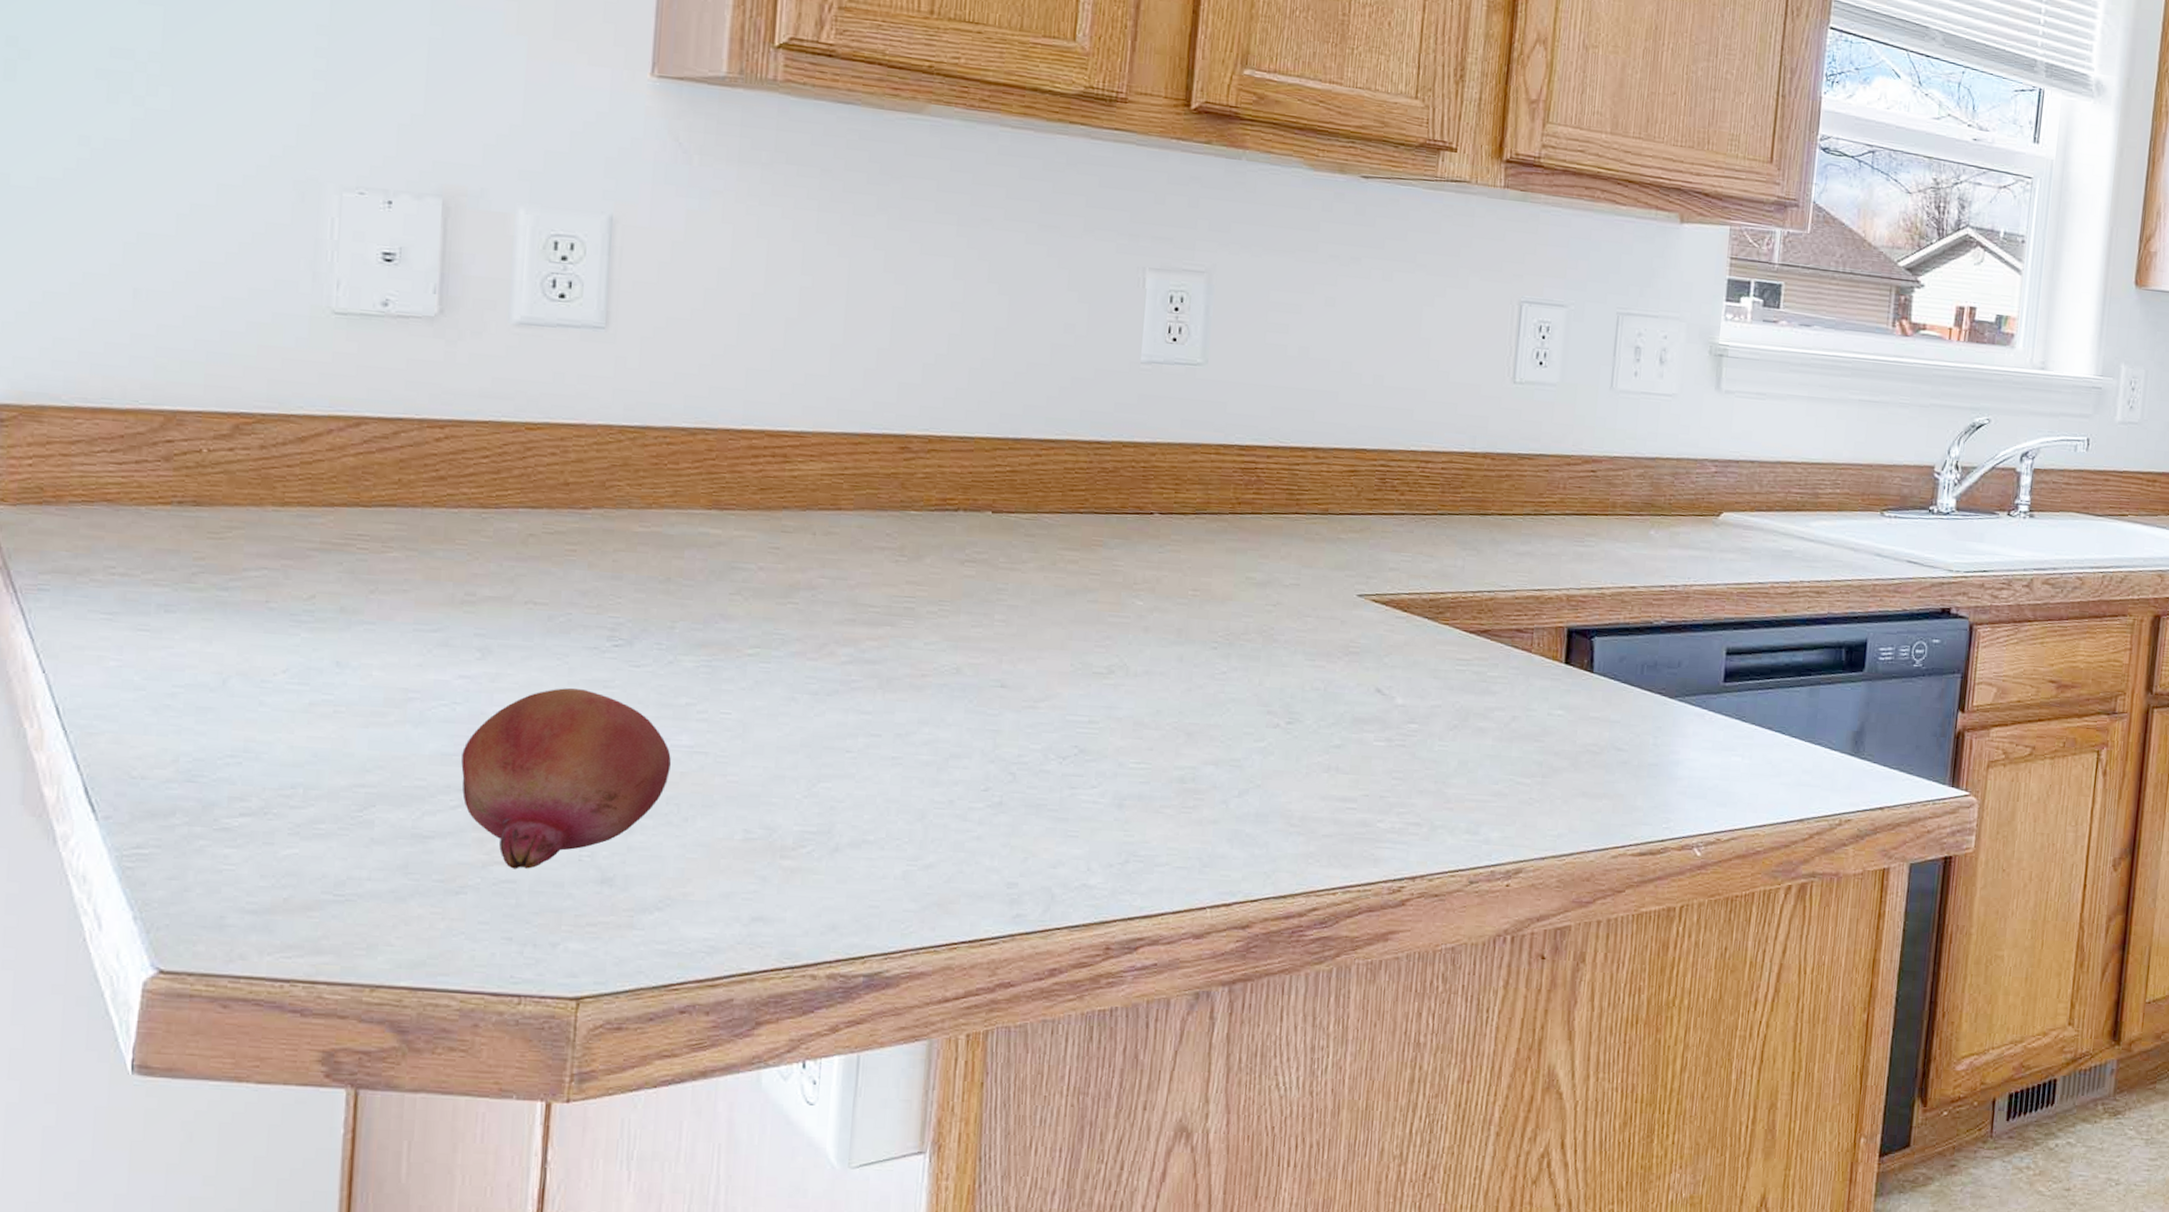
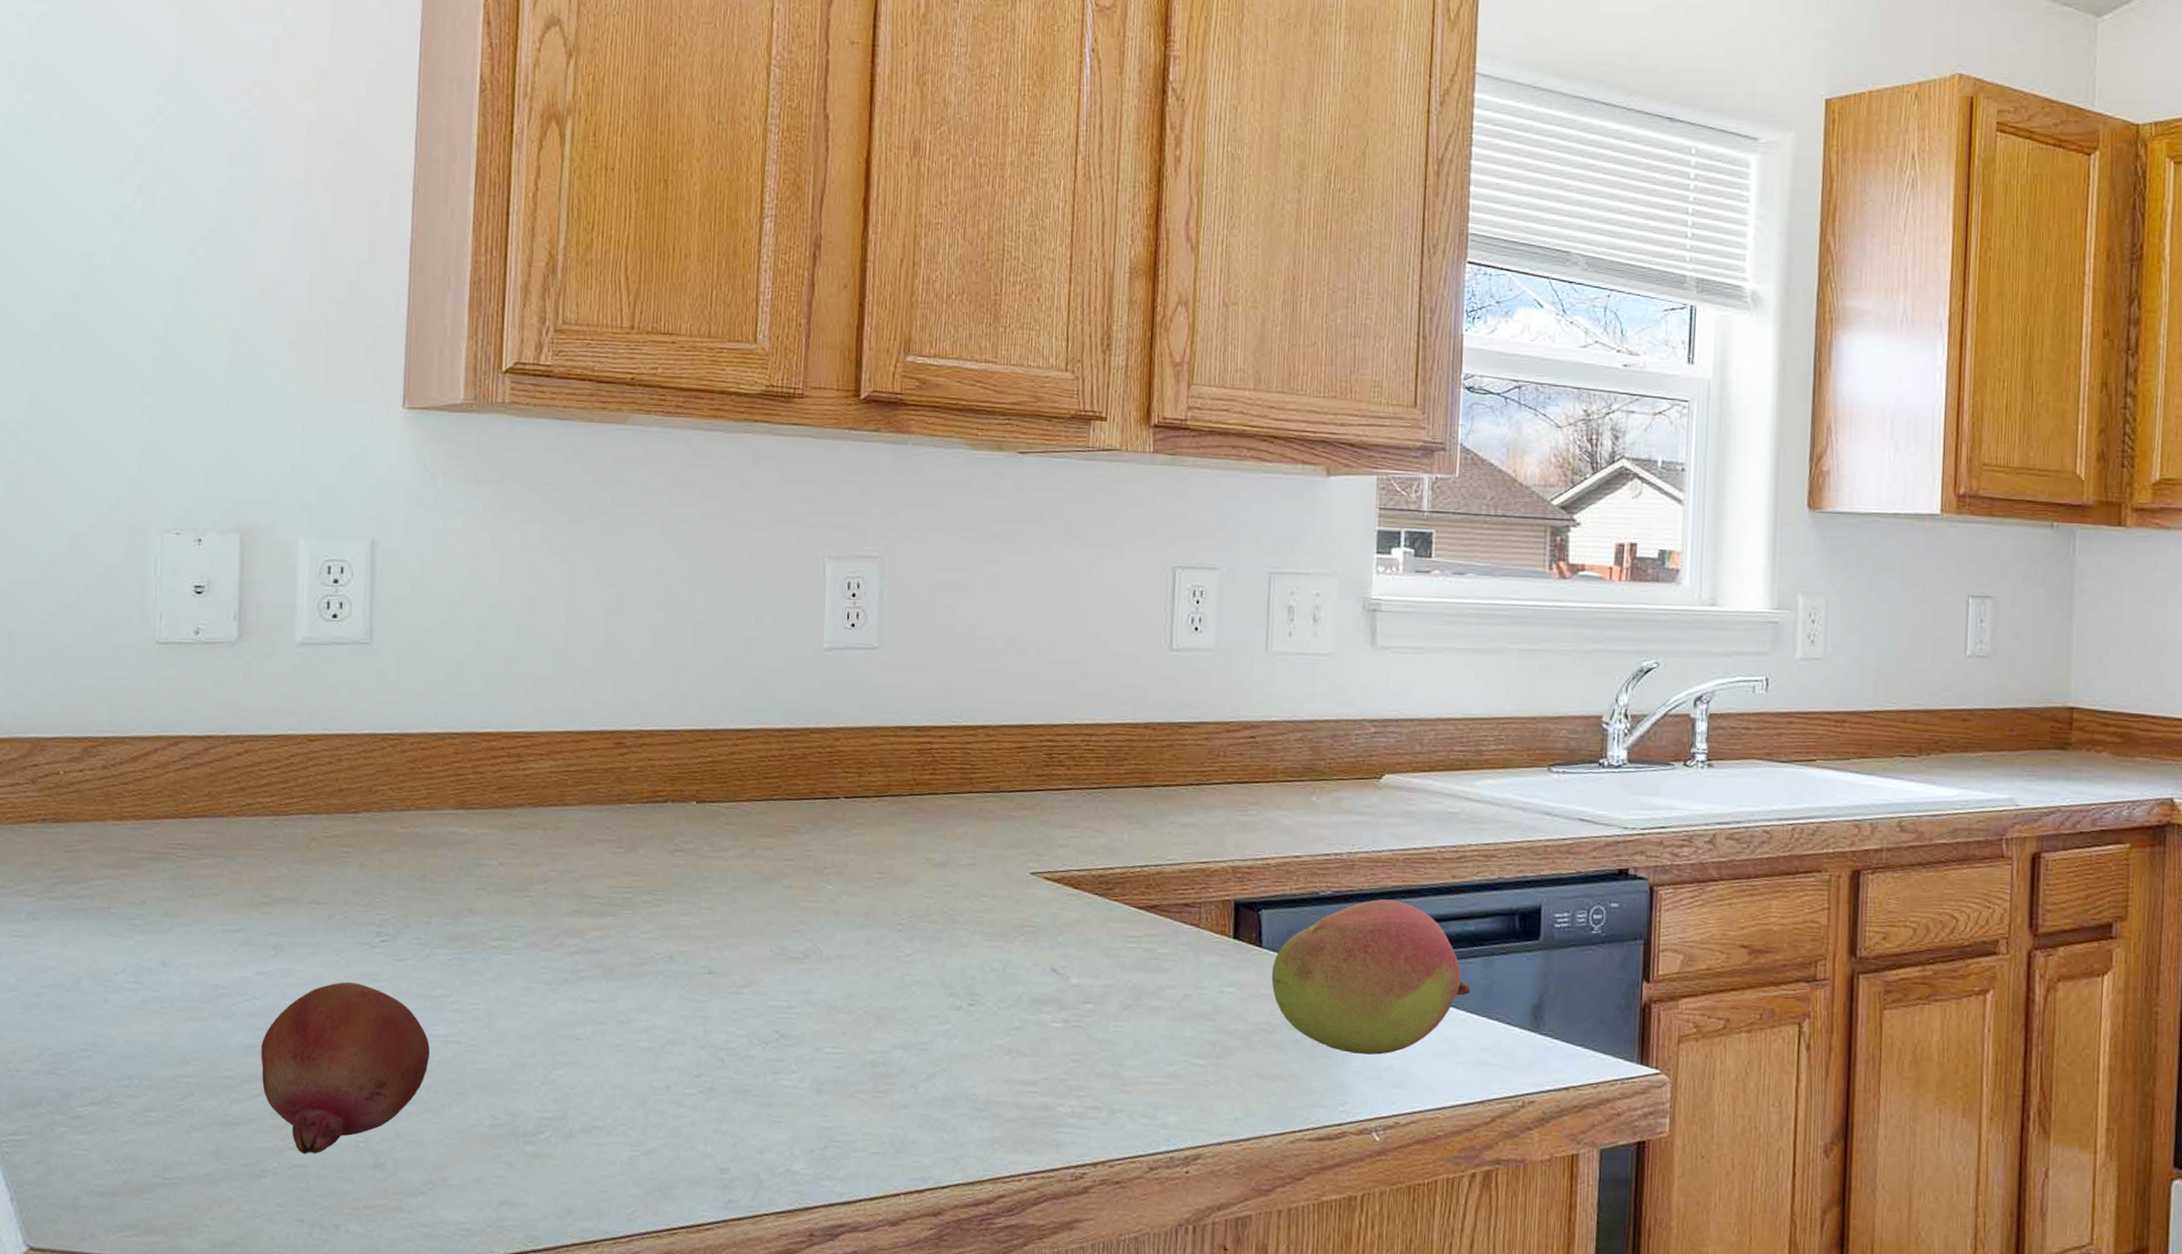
fruit: none [1601,630,1796,776] -> present [1271,899,1471,1055]

